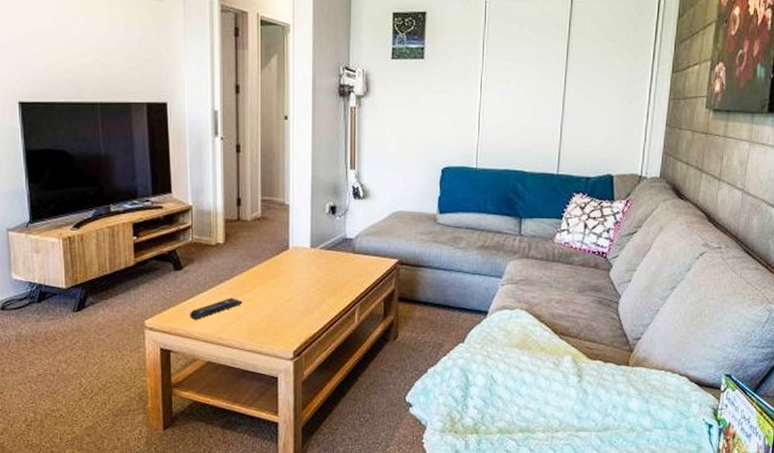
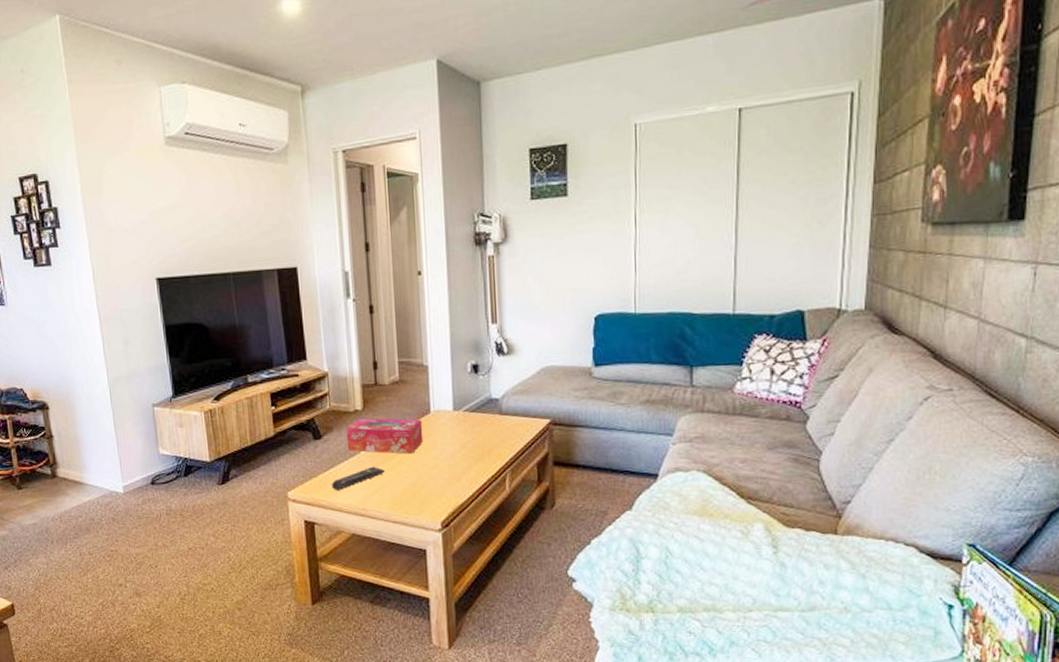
tissue box: none [207,252,281,287] -> present [346,418,424,454]

